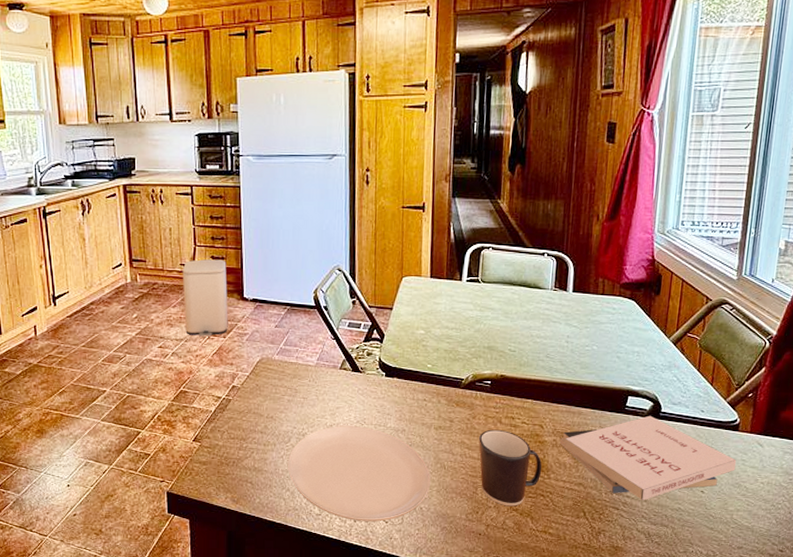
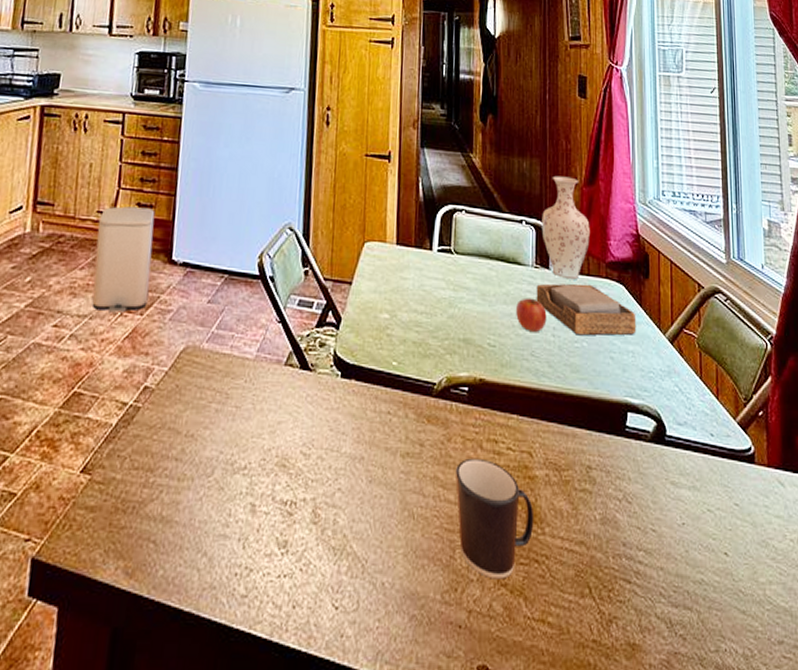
plate: present [288,425,431,522] -> none [207,449,396,607]
fruit: none [534,314,562,339] -> present [516,298,547,332]
napkin holder: none [553,301,644,341] -> present [536,283,637,336]
books: present [559,415,737,500] -> none [553,440,759,568]
vase: none [562,214,608,299] -> present [541,175,590,280]

